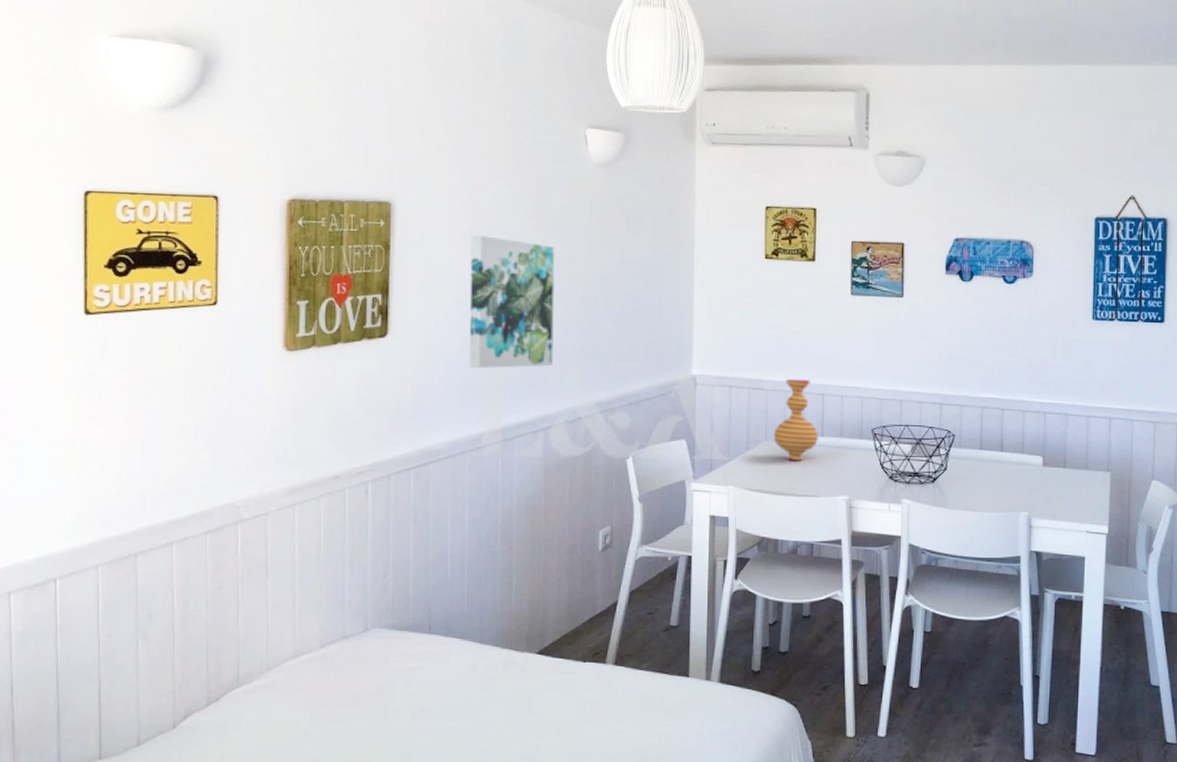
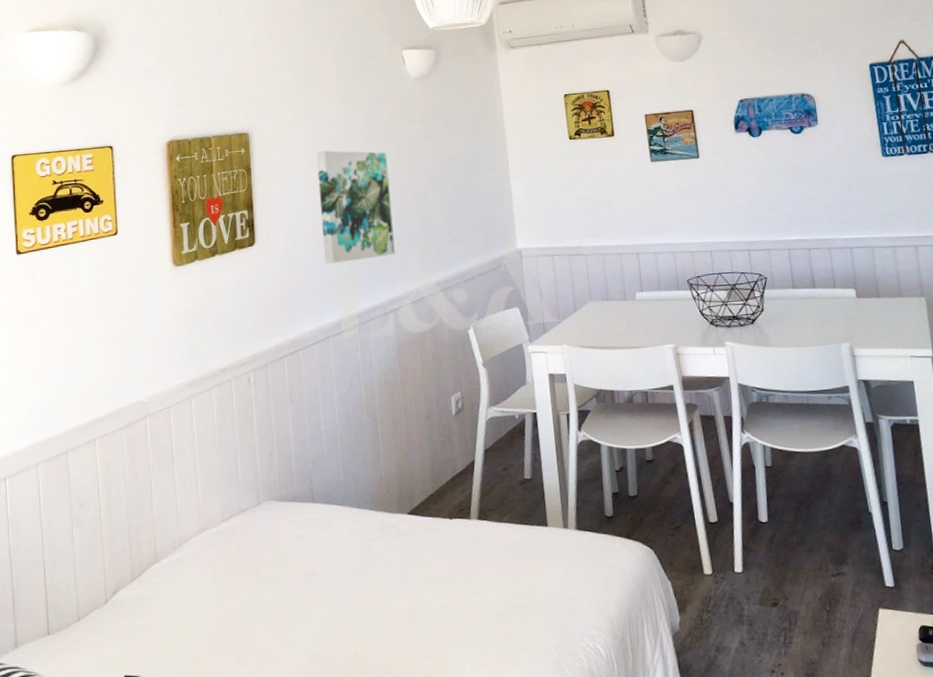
vase: present [773,378,818,460] -> none [597,241,639,317]

